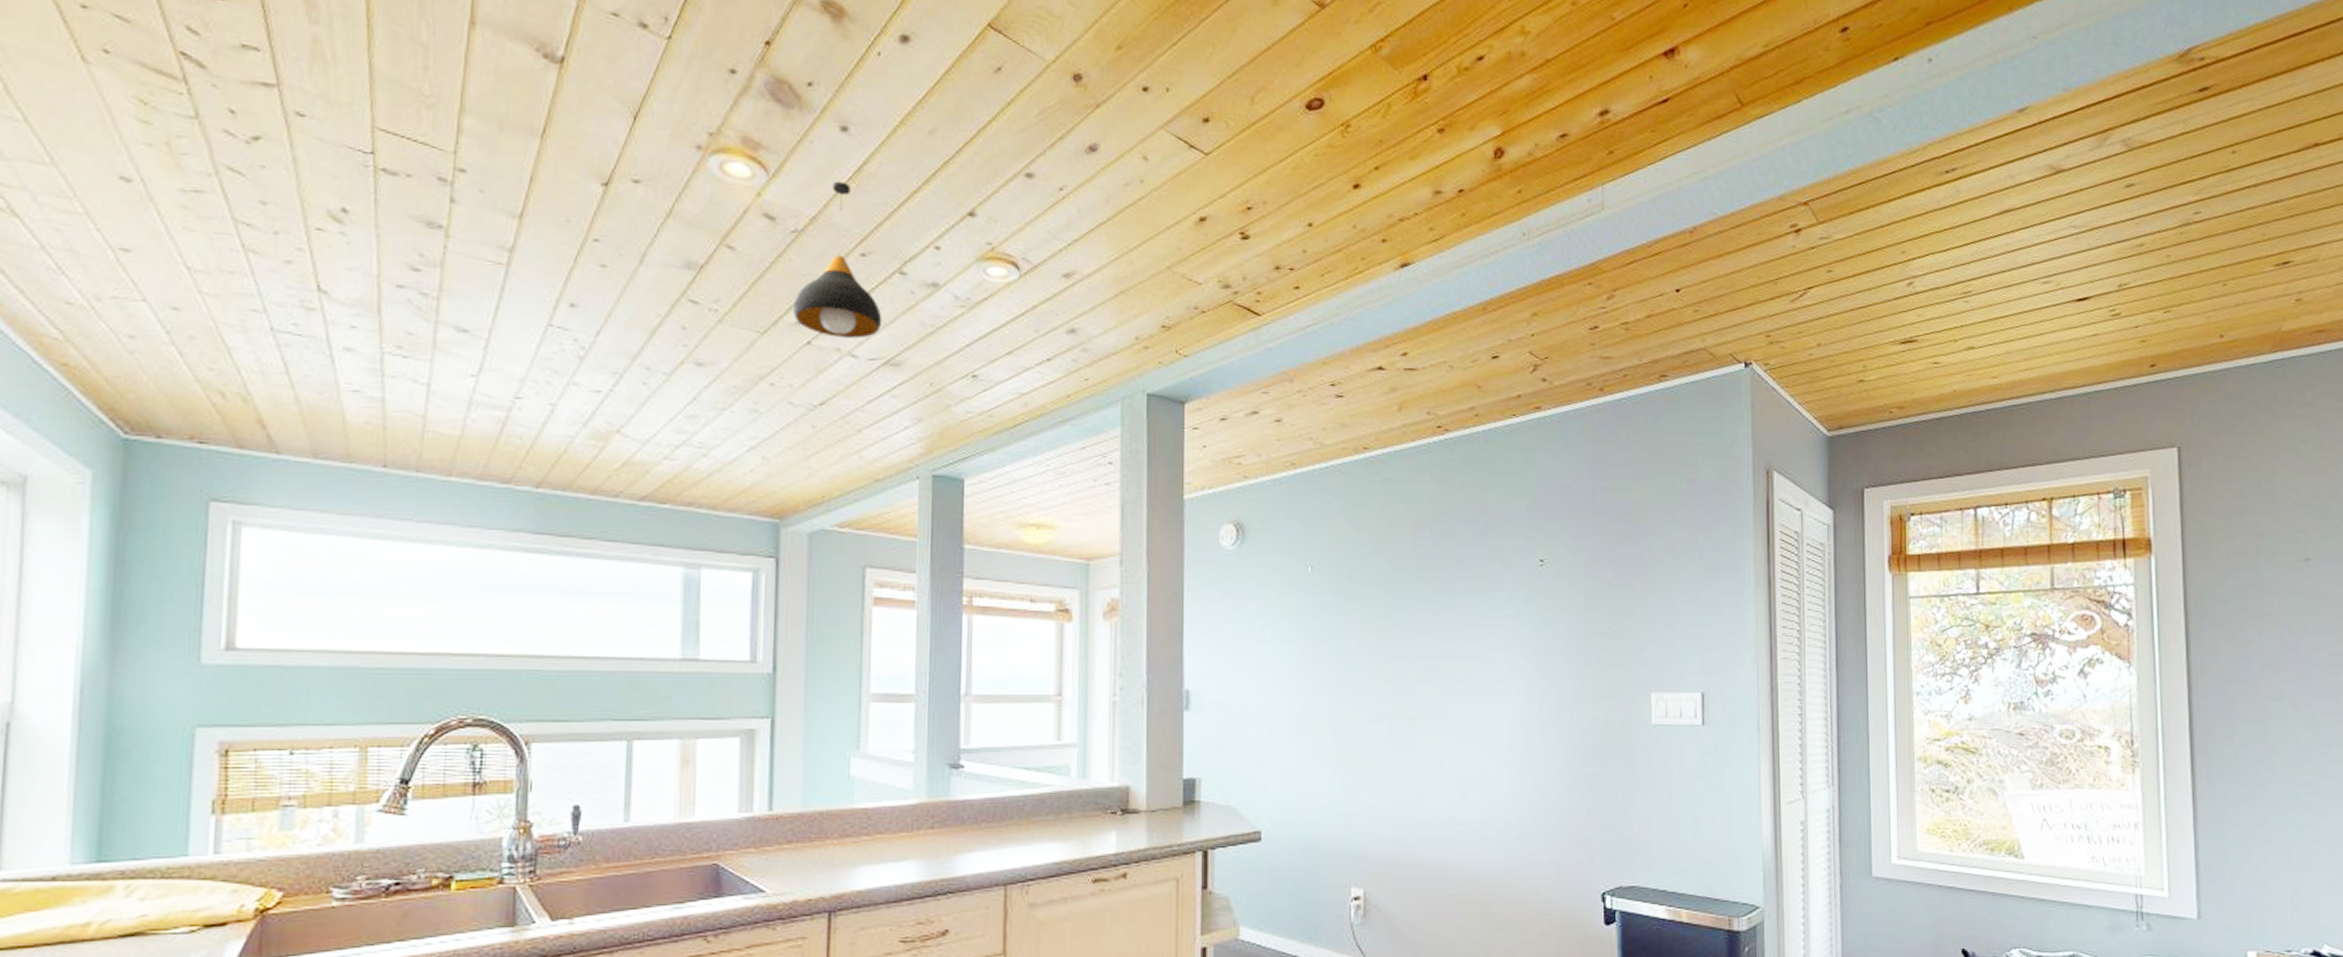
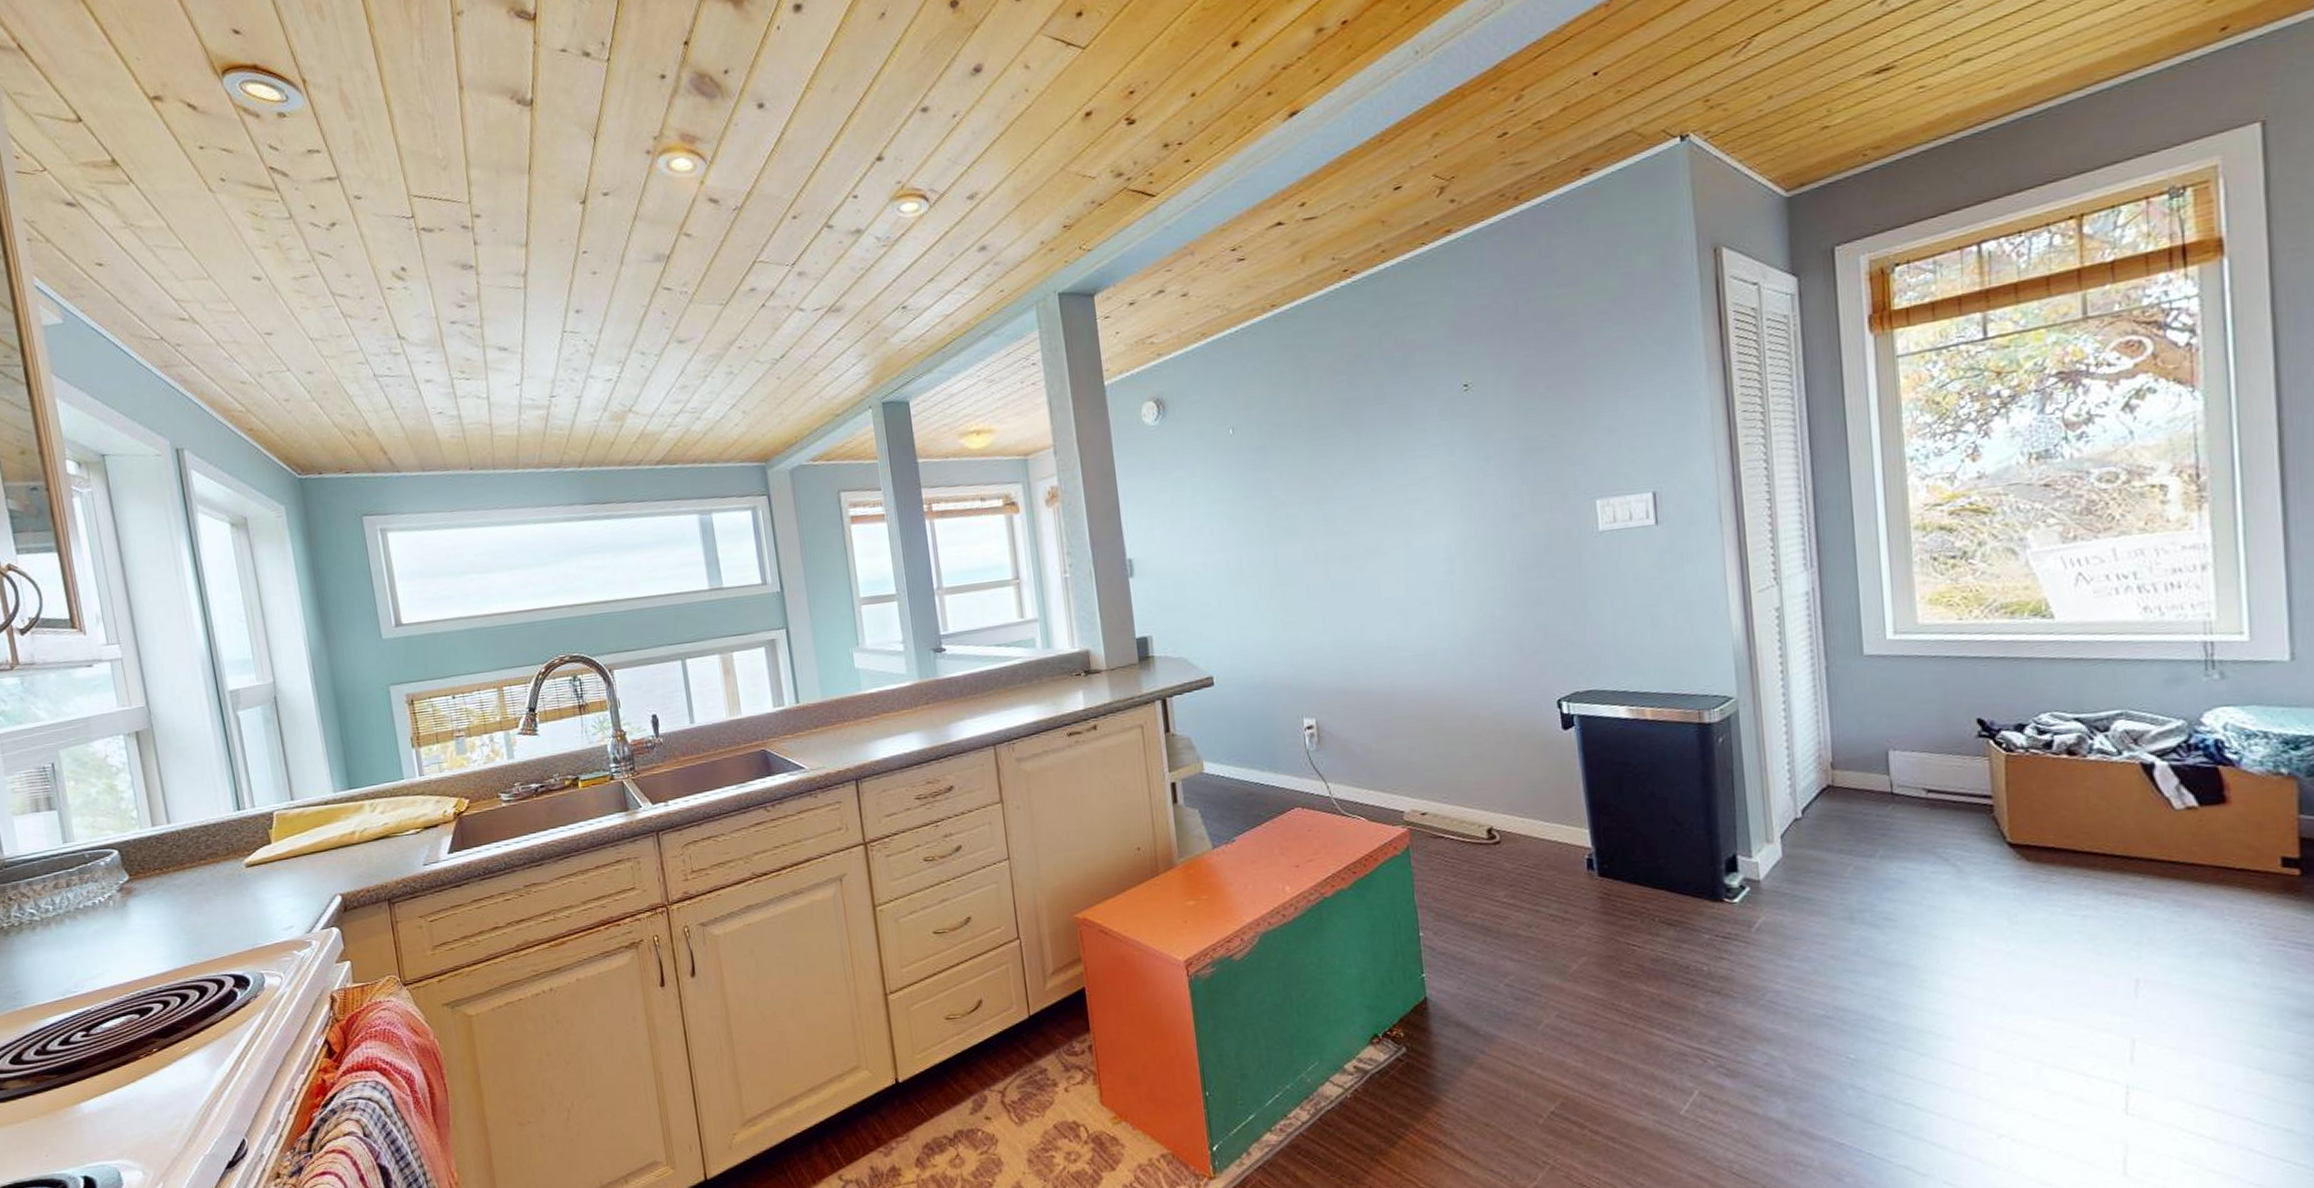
pendant light: present [793,181,883,339] -> none [745,154,820,297]

